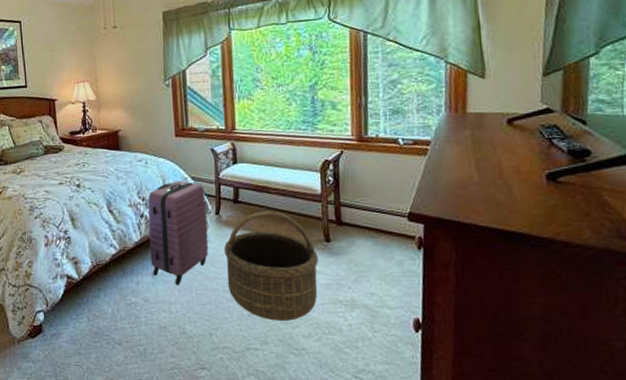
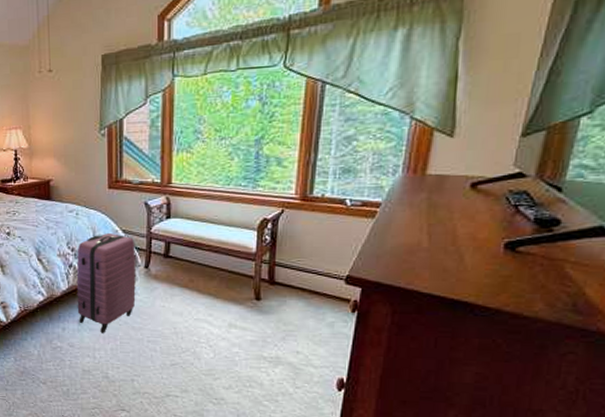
basket: present [223,211,319,321] -> none [150,267,246,373]

